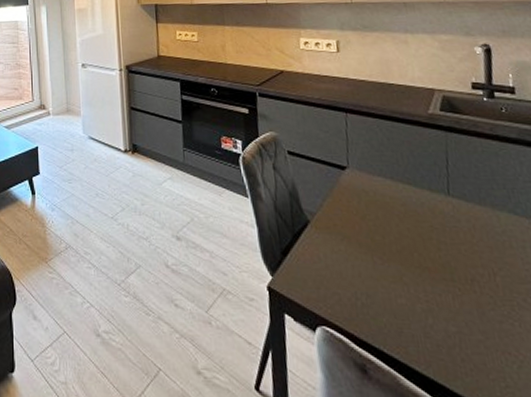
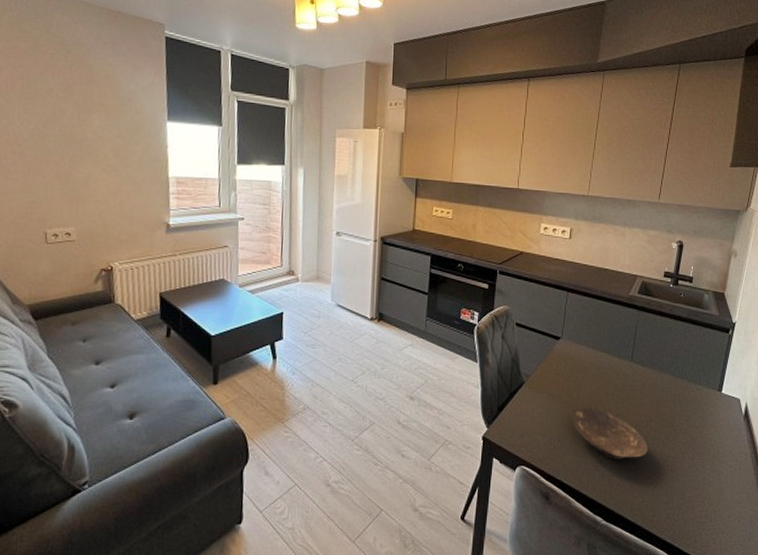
bowl: none [381,254,499,325] -> present [573,408,648,460]

